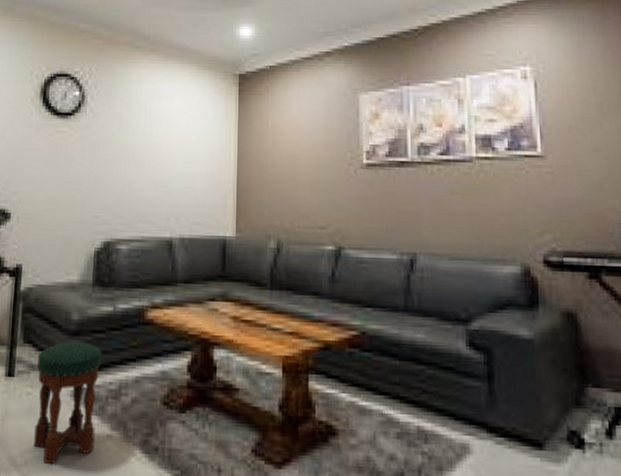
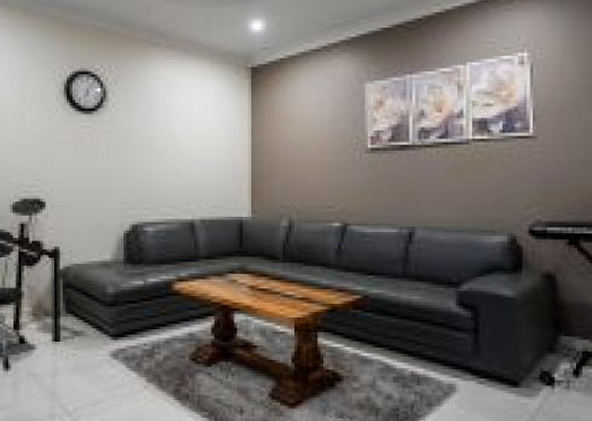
stool: present [34,341,102,465] -> none [79,311,136,411]

